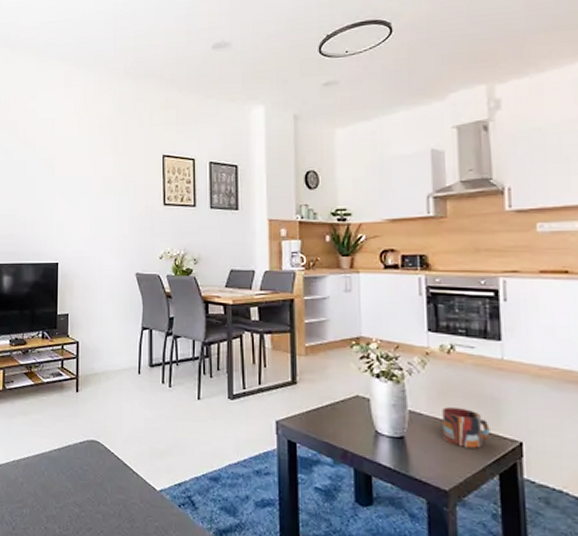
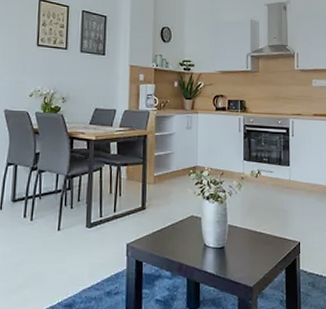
mug: present [442,407,490,449] -> none [251,220,281,251]

